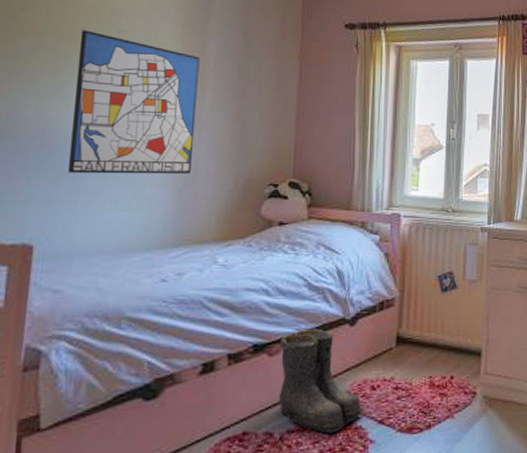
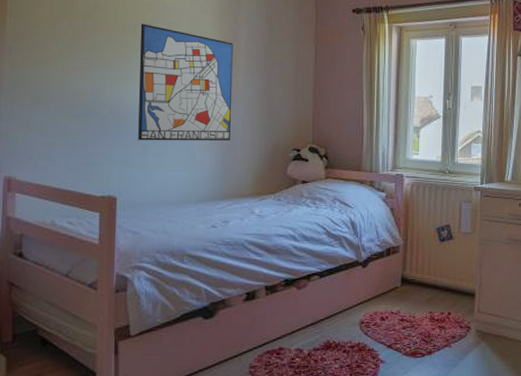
boots: present [278,328,365,435] -> none [306,268,376,354]

